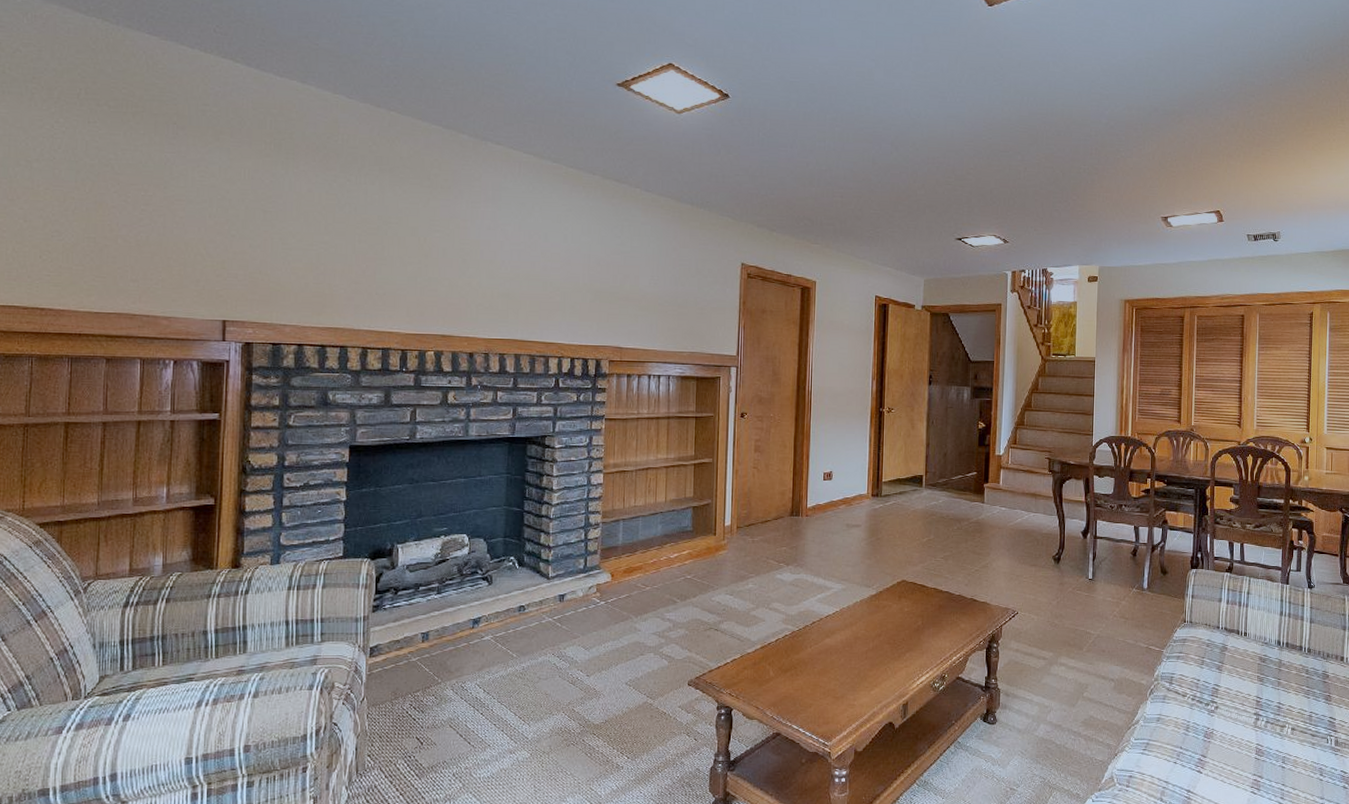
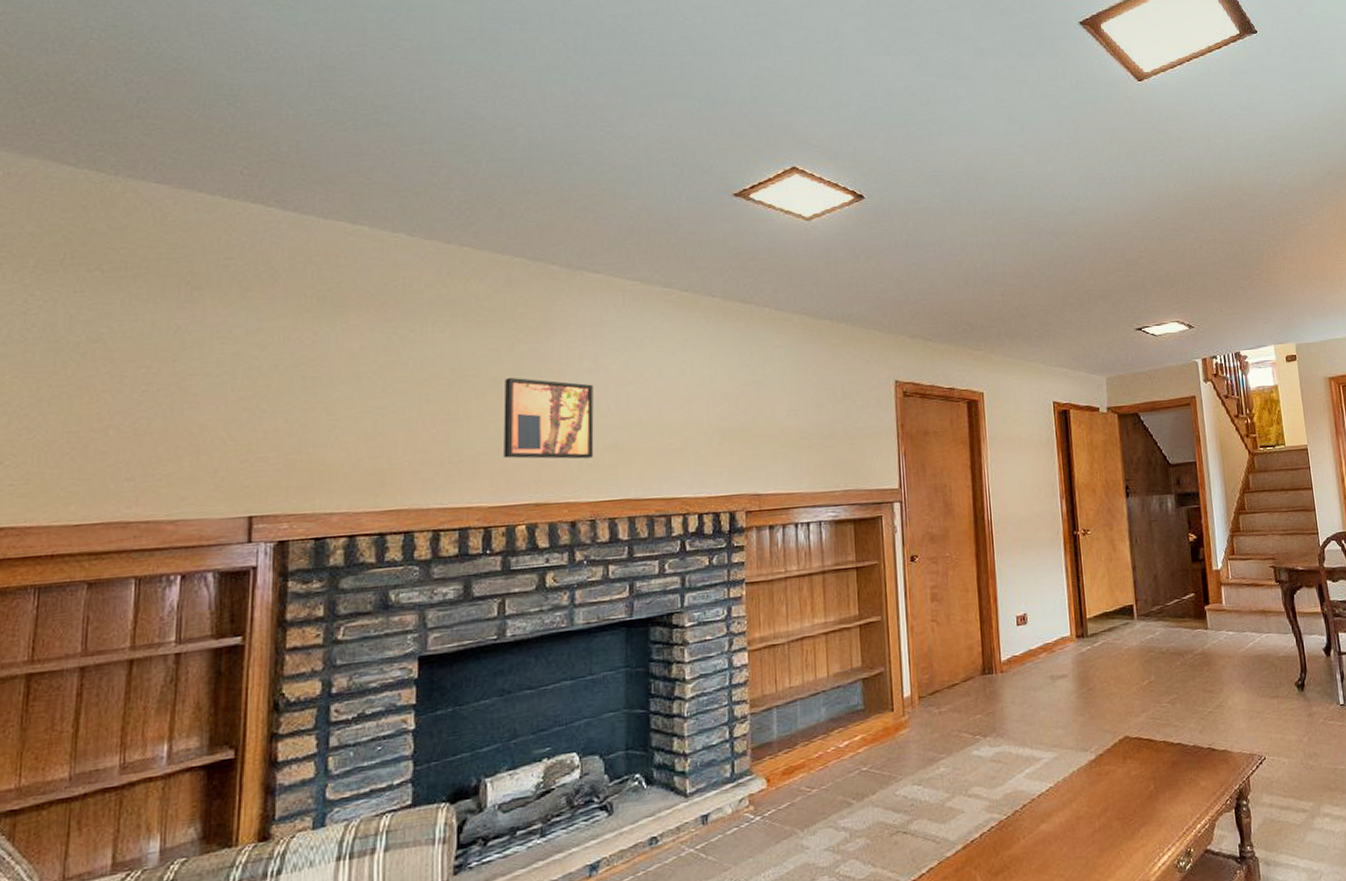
wall art: none [418,227,492,303] -> present [503,377,594,459]

